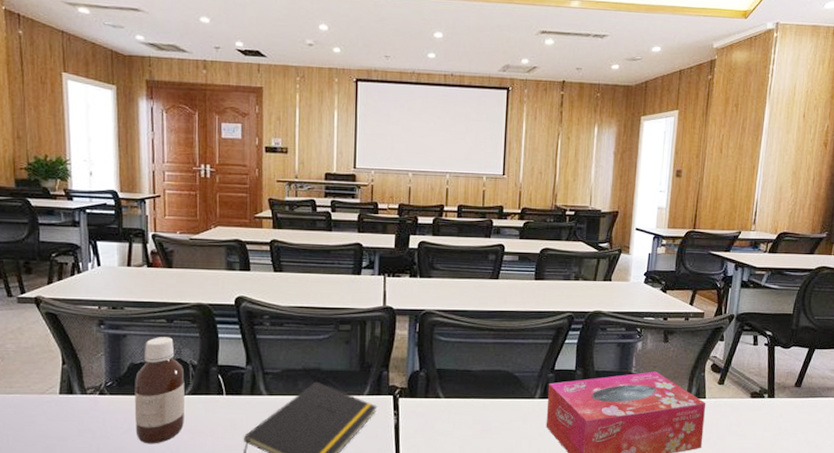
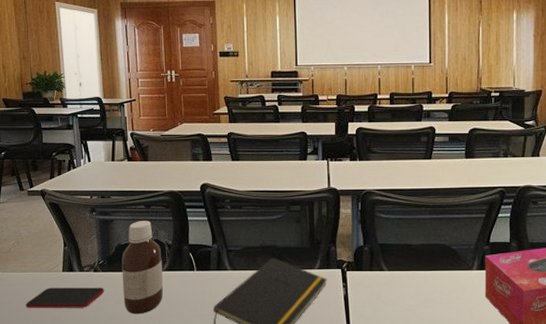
smartphone: none [9,413,112,437] -> present [25,288,104,308]

